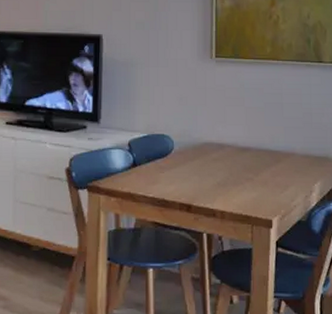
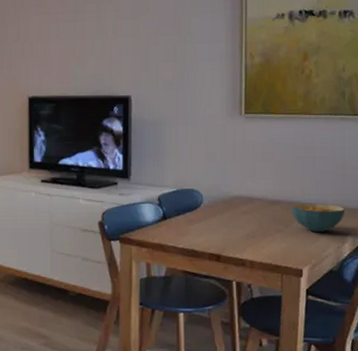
cereal bowl: none [260,151,313,180] -> present [291,203,346,232]

